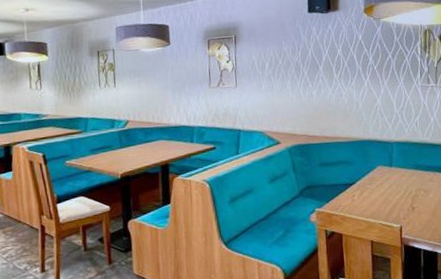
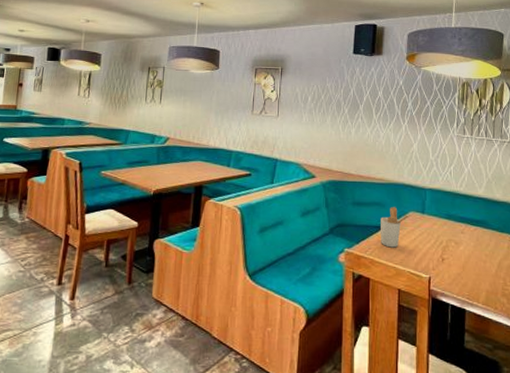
utensil holder: none [349,163,380,203] -> present [381,207,412,248]

